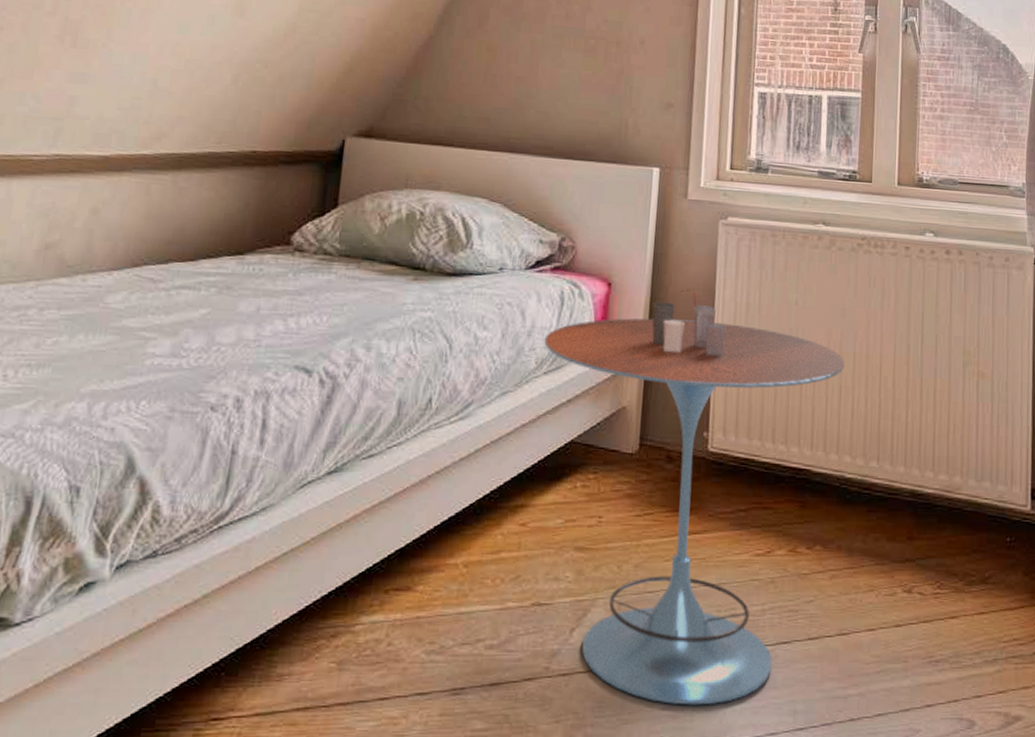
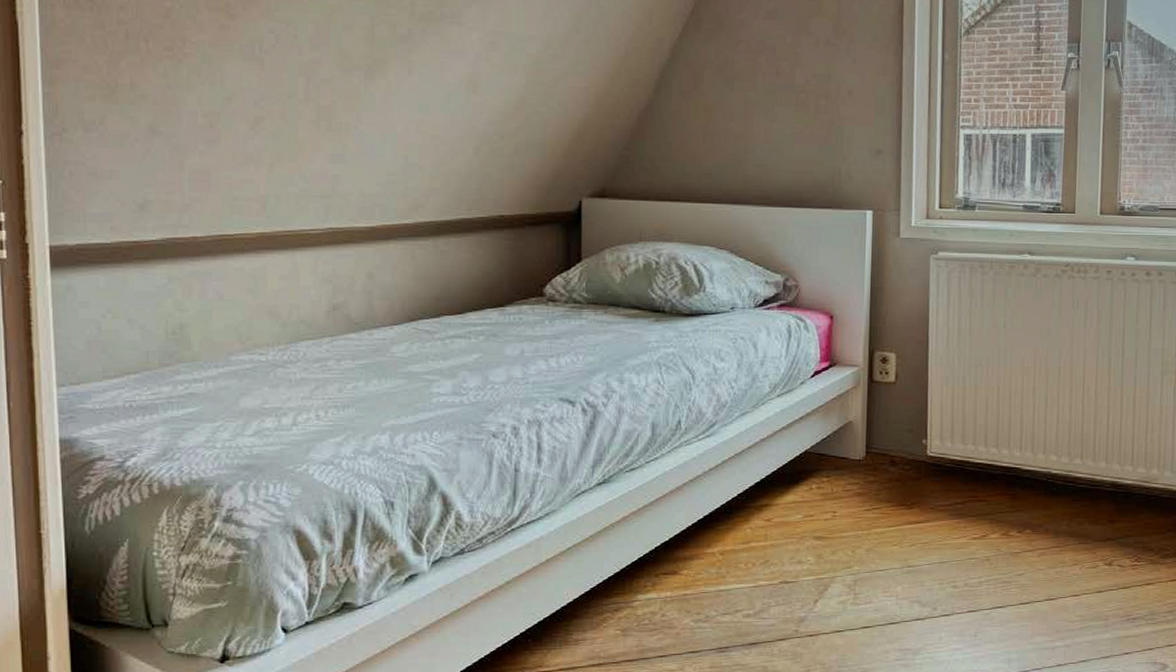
side table: present [544,289,845,706] -> none [776,318,1050,657]

